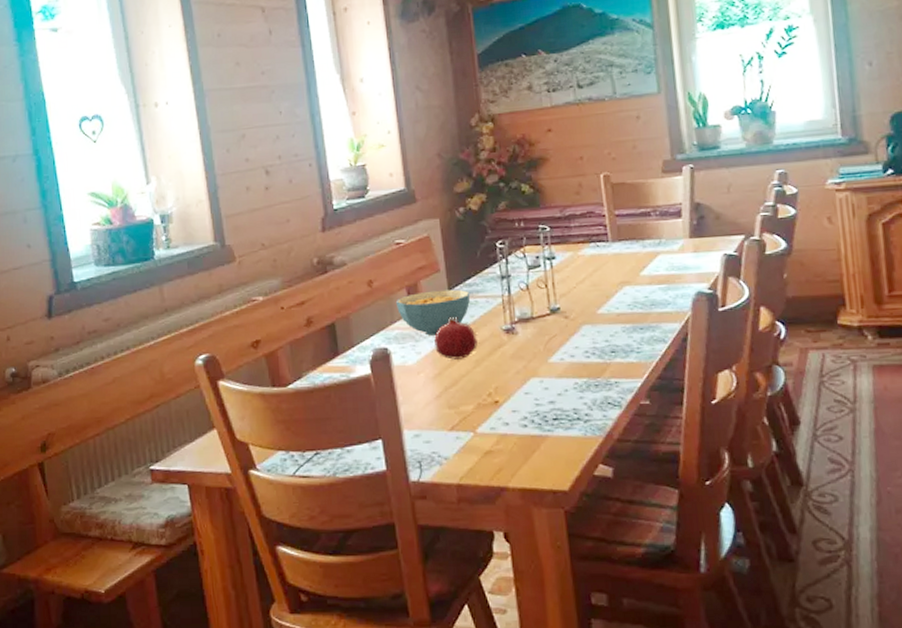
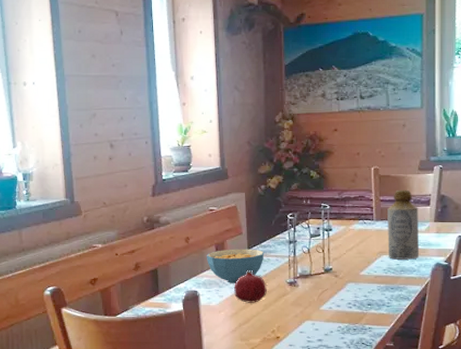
bottle: none [626,199,674,291] -> present [387,189,420,260]

